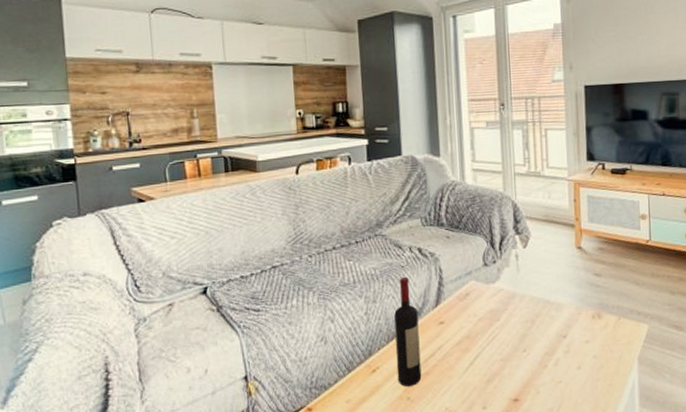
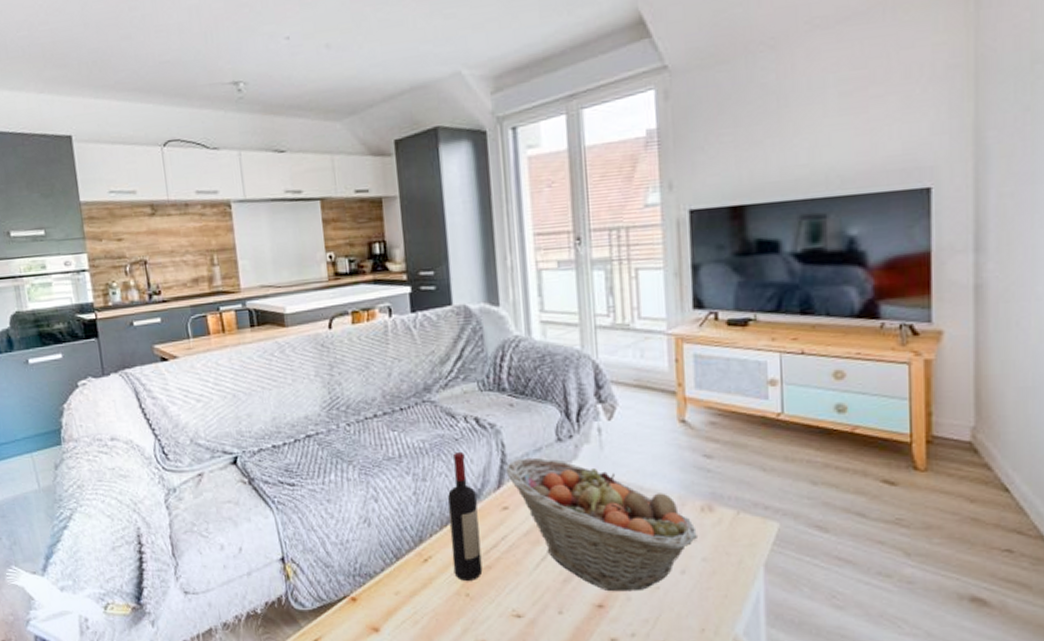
fruit basket: none [443,279,590,388] -> present [506,457,697,592]

